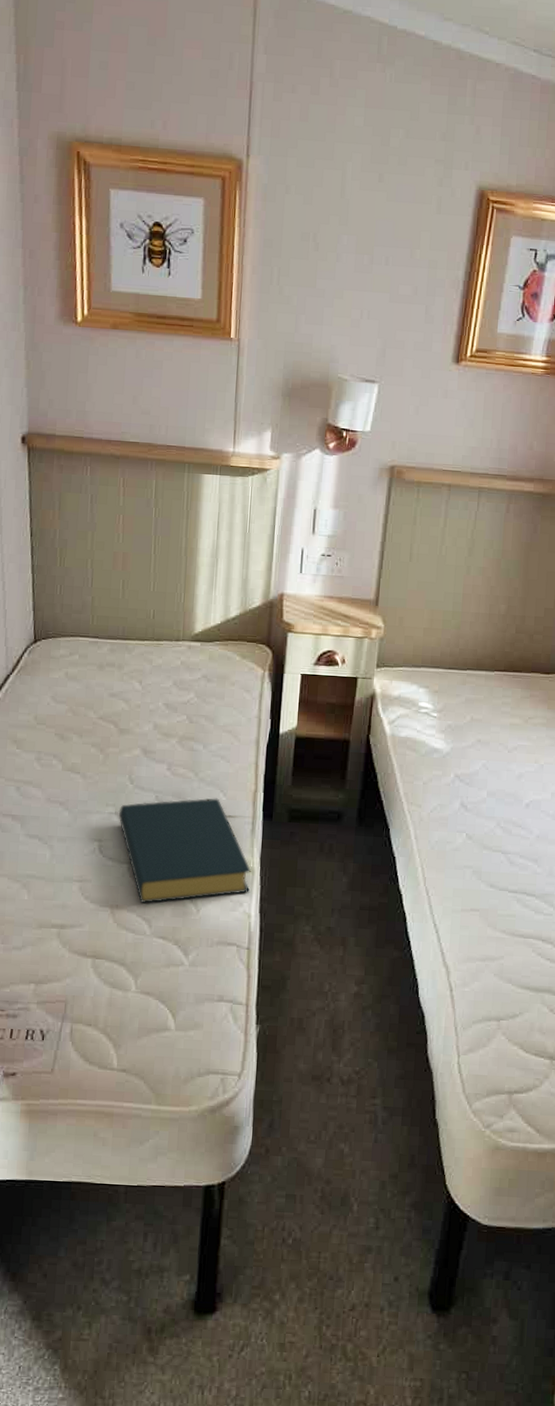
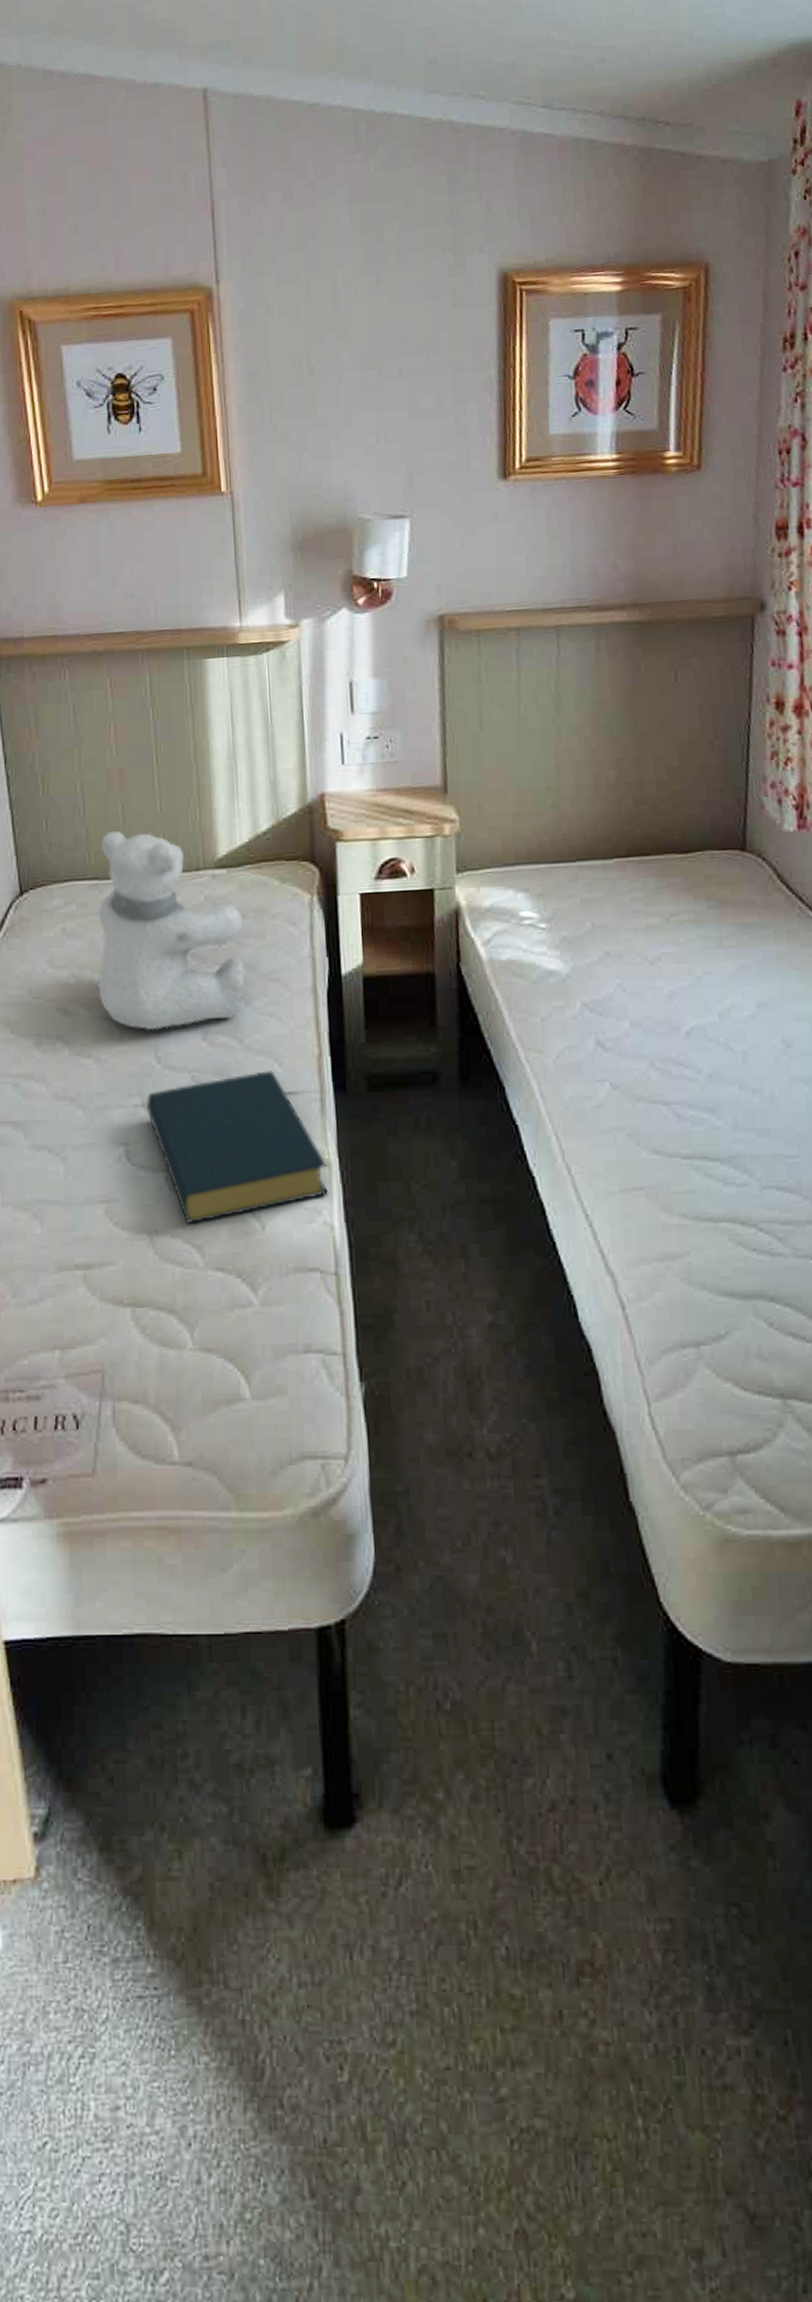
teddy bear: none [89,601,209,759] -> present [97,830,246,1031]

